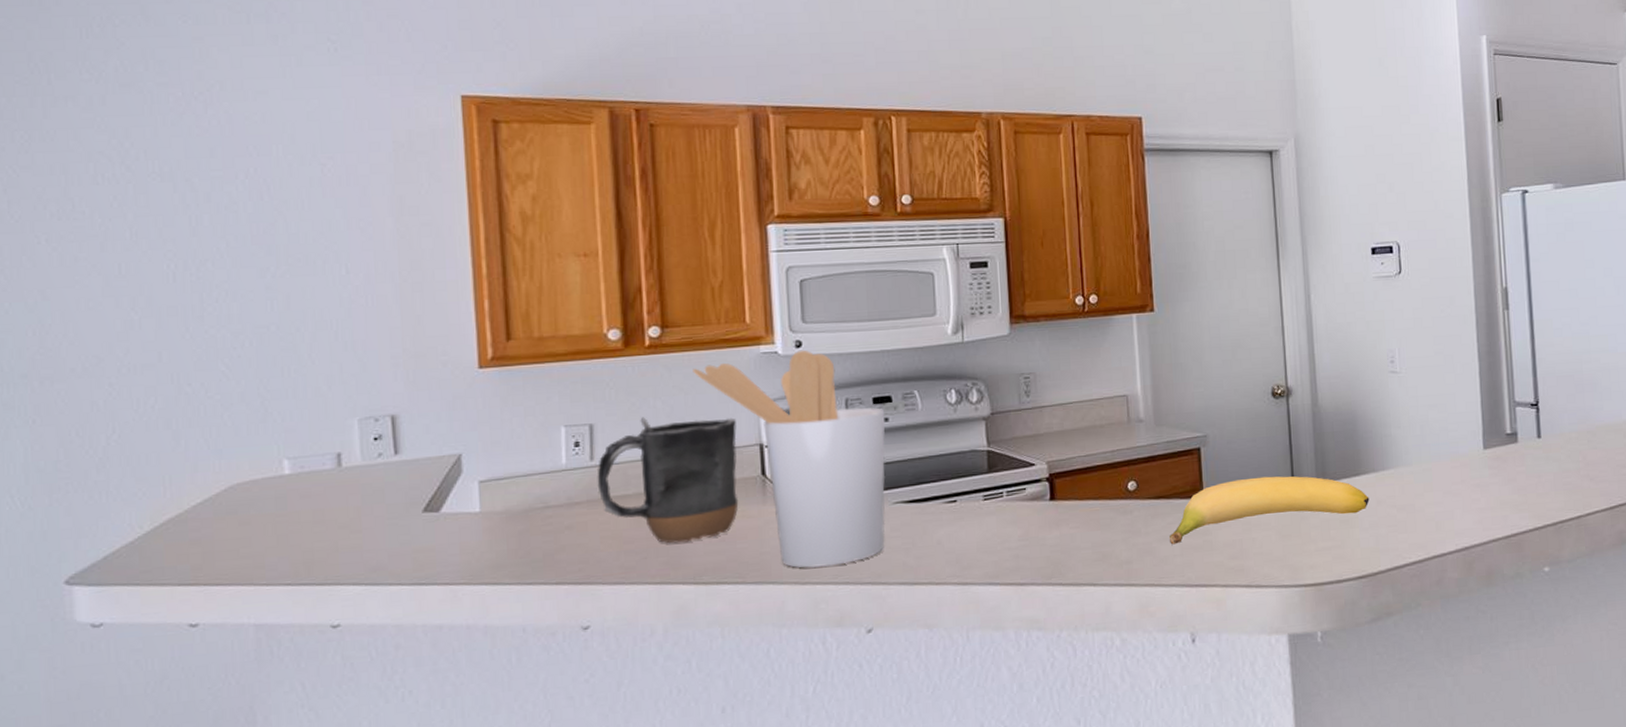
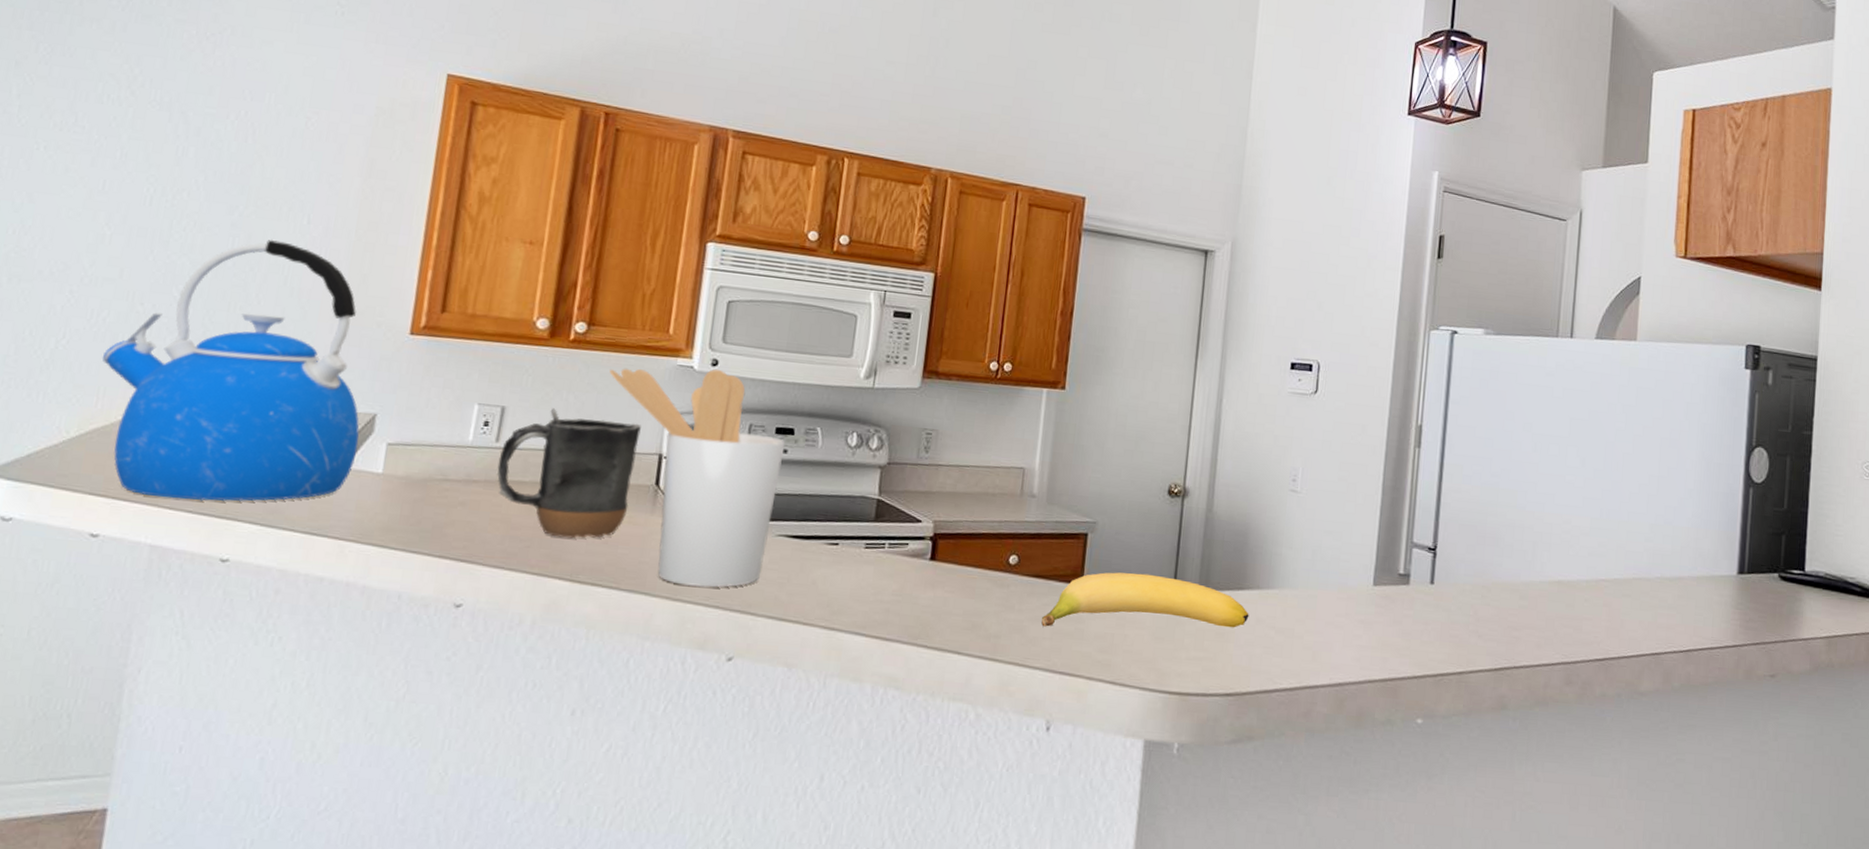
kettle: none [159,295,450,576] -> present [102,239,360,502]

